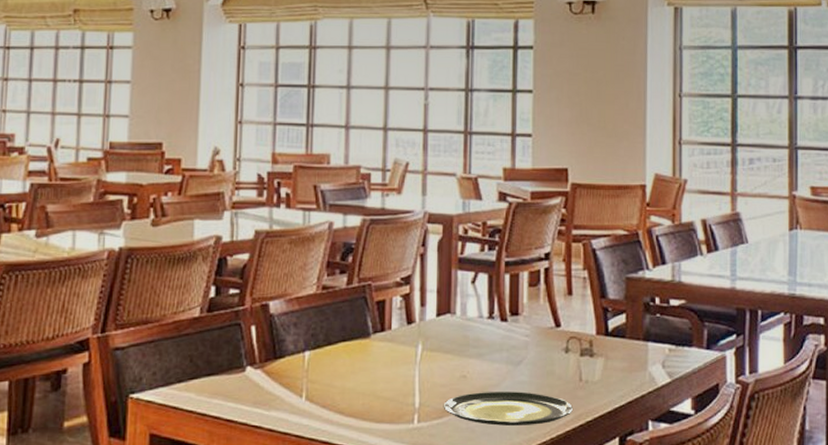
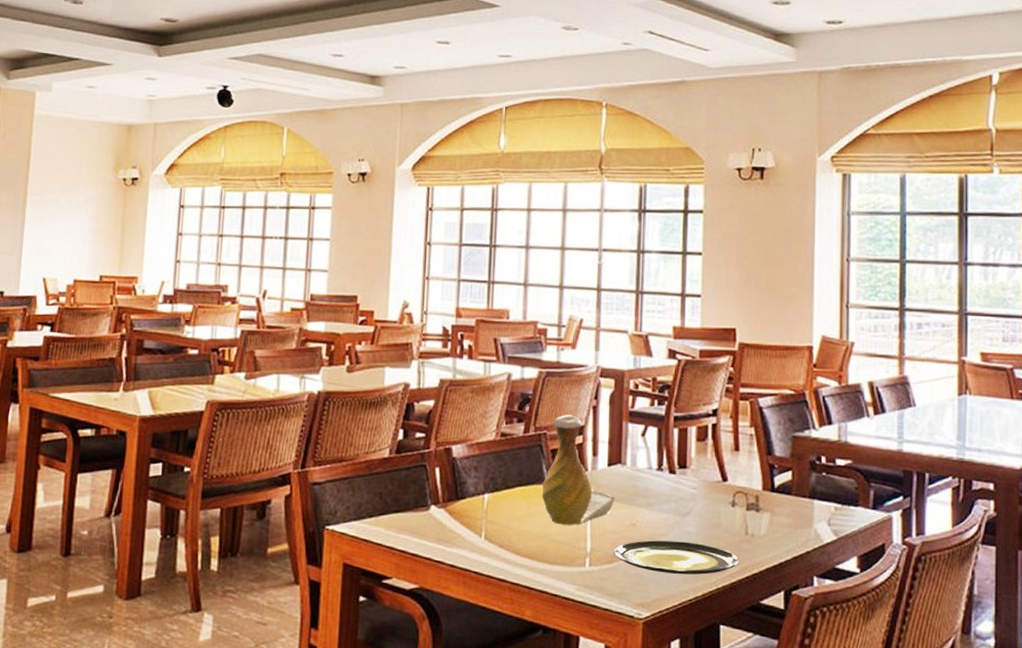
vase: none [366,264,445,380] -> present [541,415,616,525]

